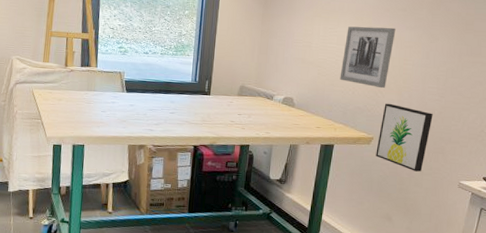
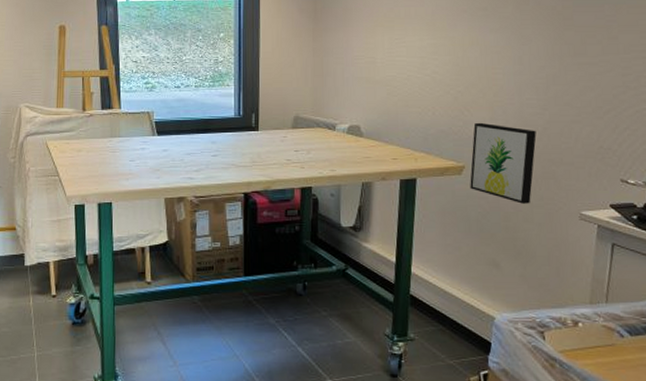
wall art: present [339,26,396,89] -> none [414,31,478,105]

